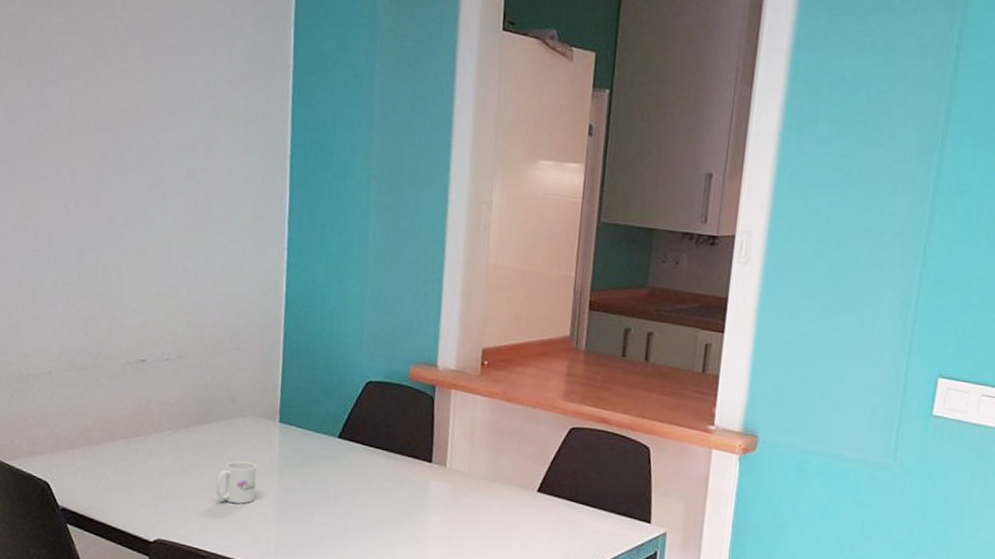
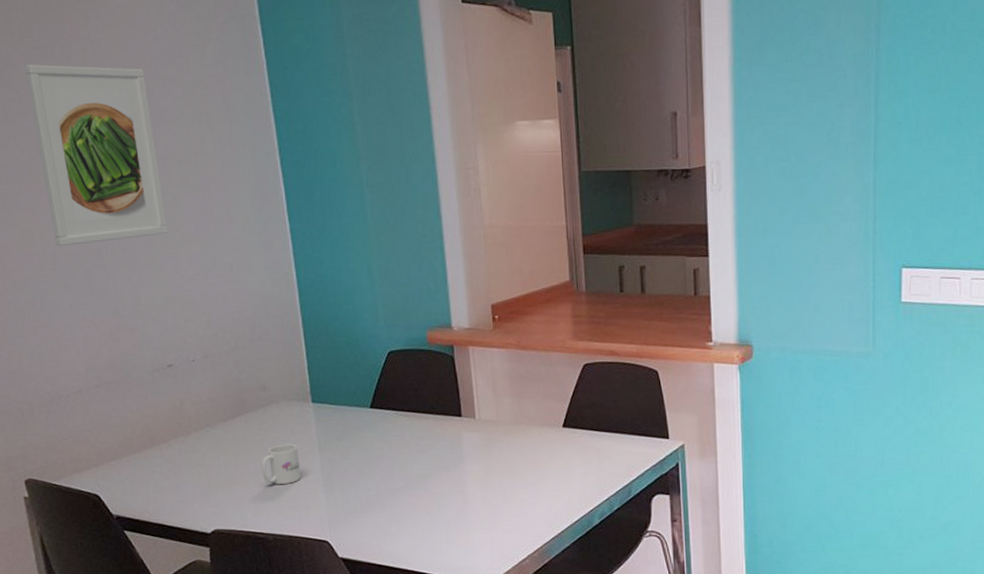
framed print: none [53,38,171,226] -> present [24,64,169,246]

